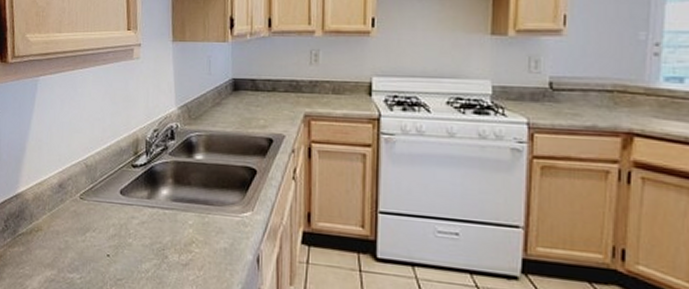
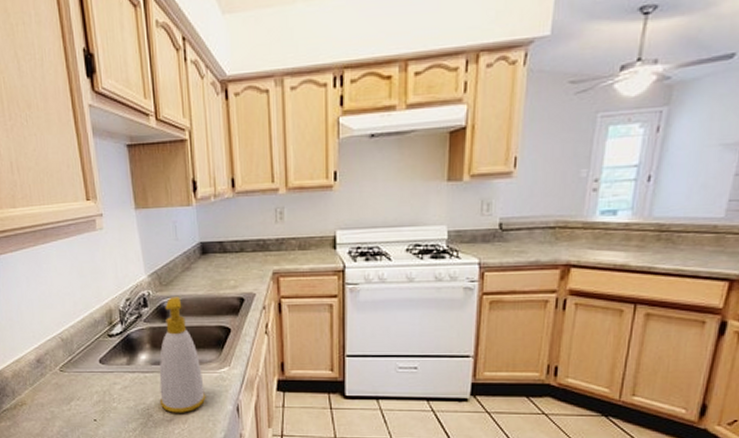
soap bottle: none [176,131,226,258] -> present [159,297,206,413]

